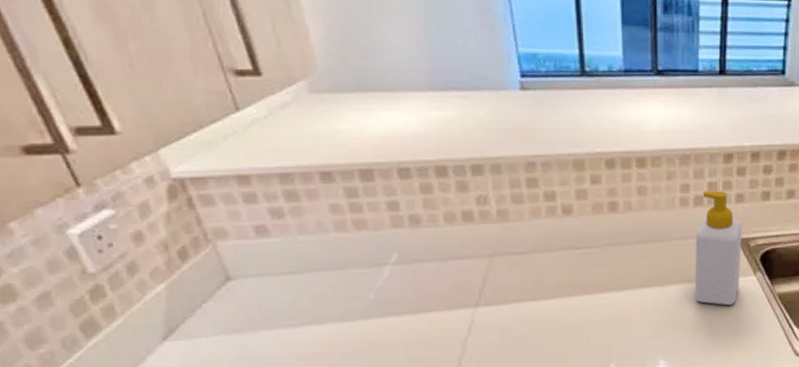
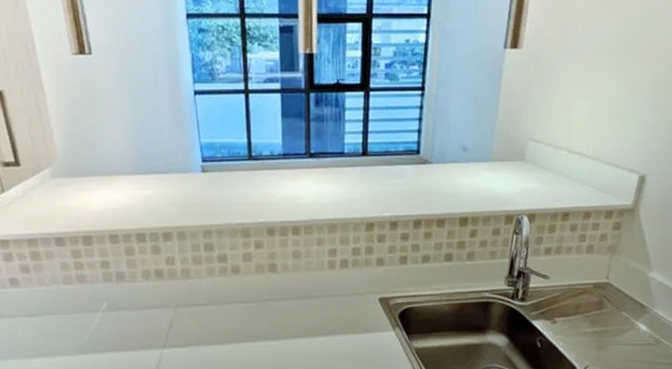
soap bottle: present [694,190,742,306] -> none [340,255,383,357]

